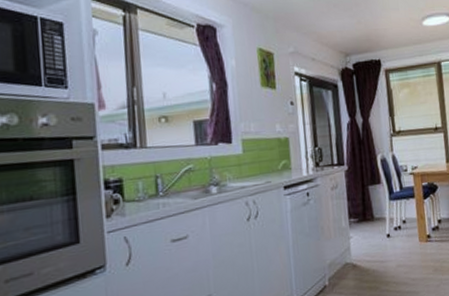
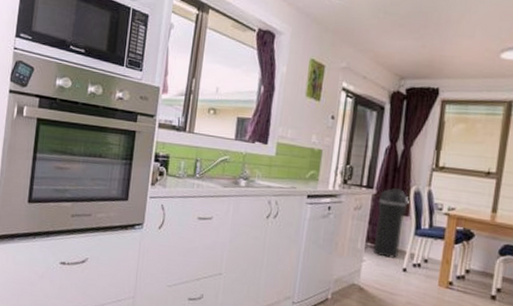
trash can: none [351,160,380,230] -> present [372,188,409,259]

